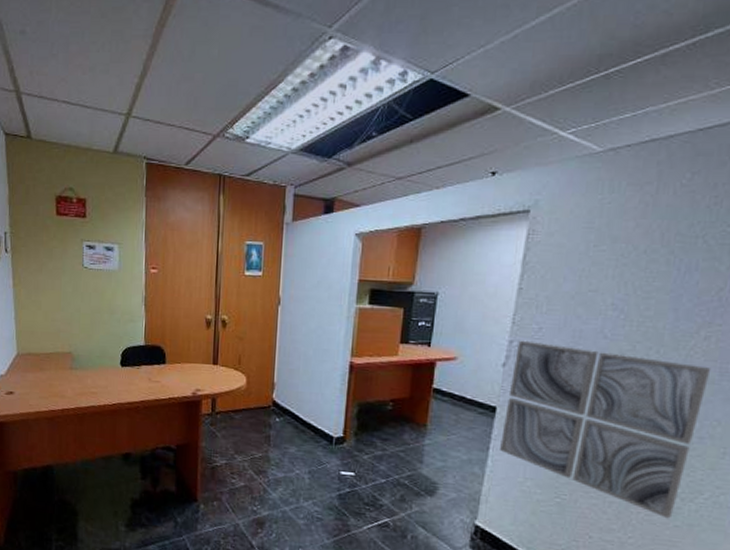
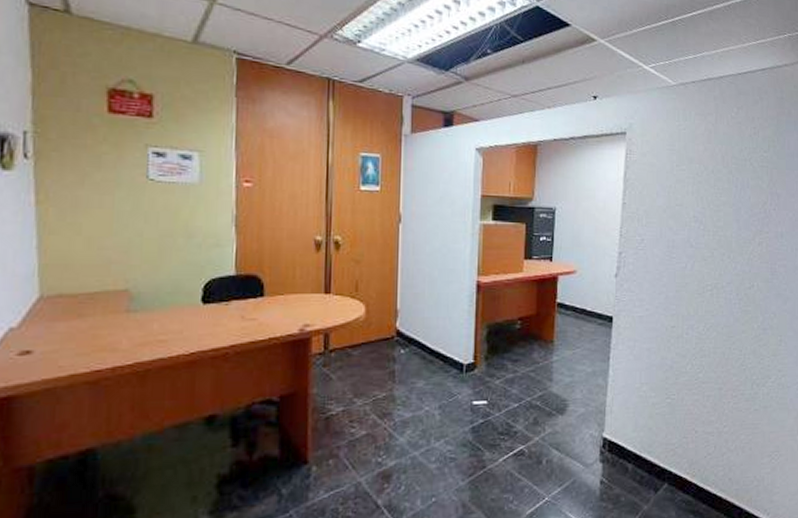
wall art: present [500,340,712,519] -> none [619,251,766,404]

